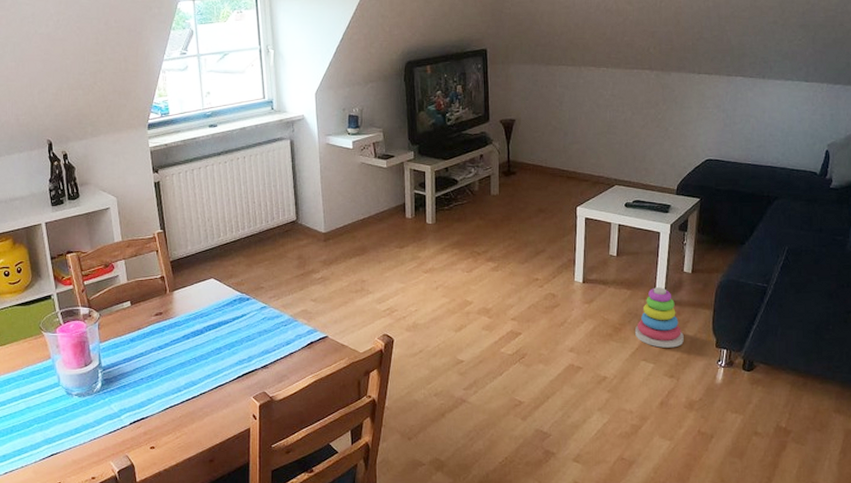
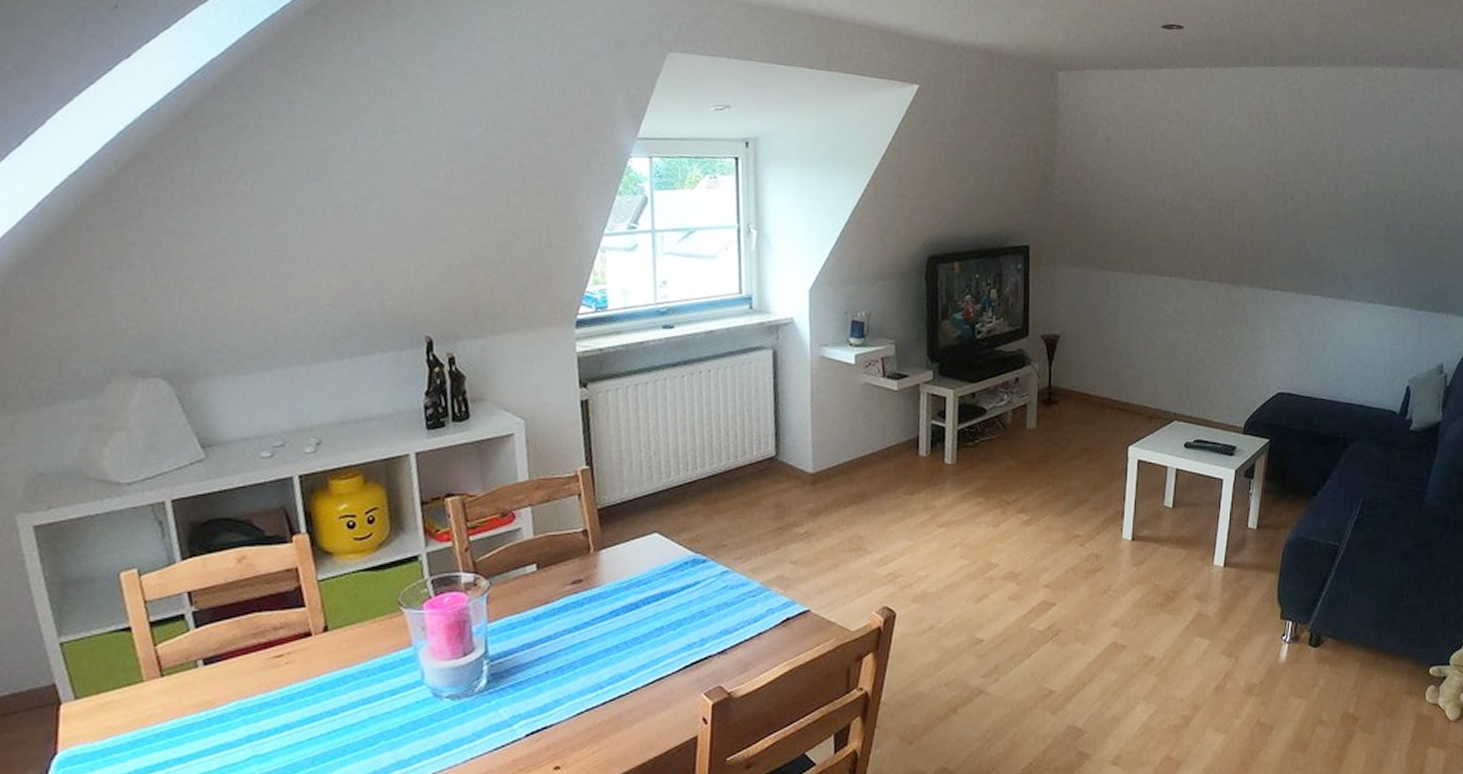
stacking toy: present [635,287,684,348] -> none [1190,546,1245,620]

